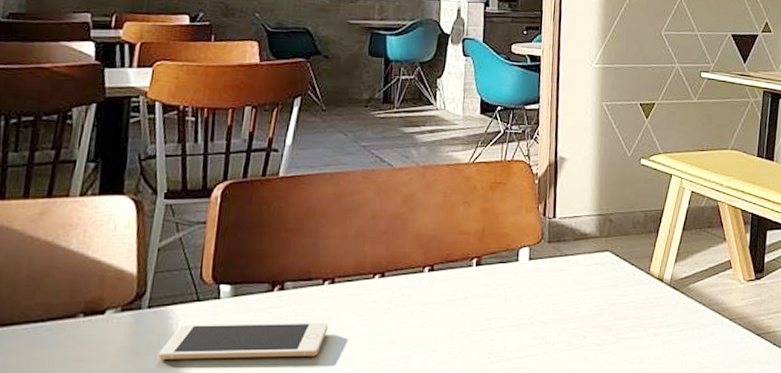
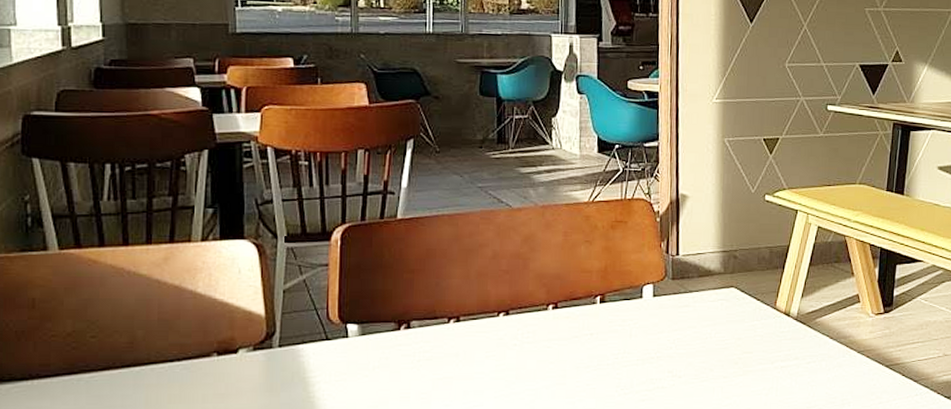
cell phone: present [158,322,329,360] -> none [293,359,456,395]

